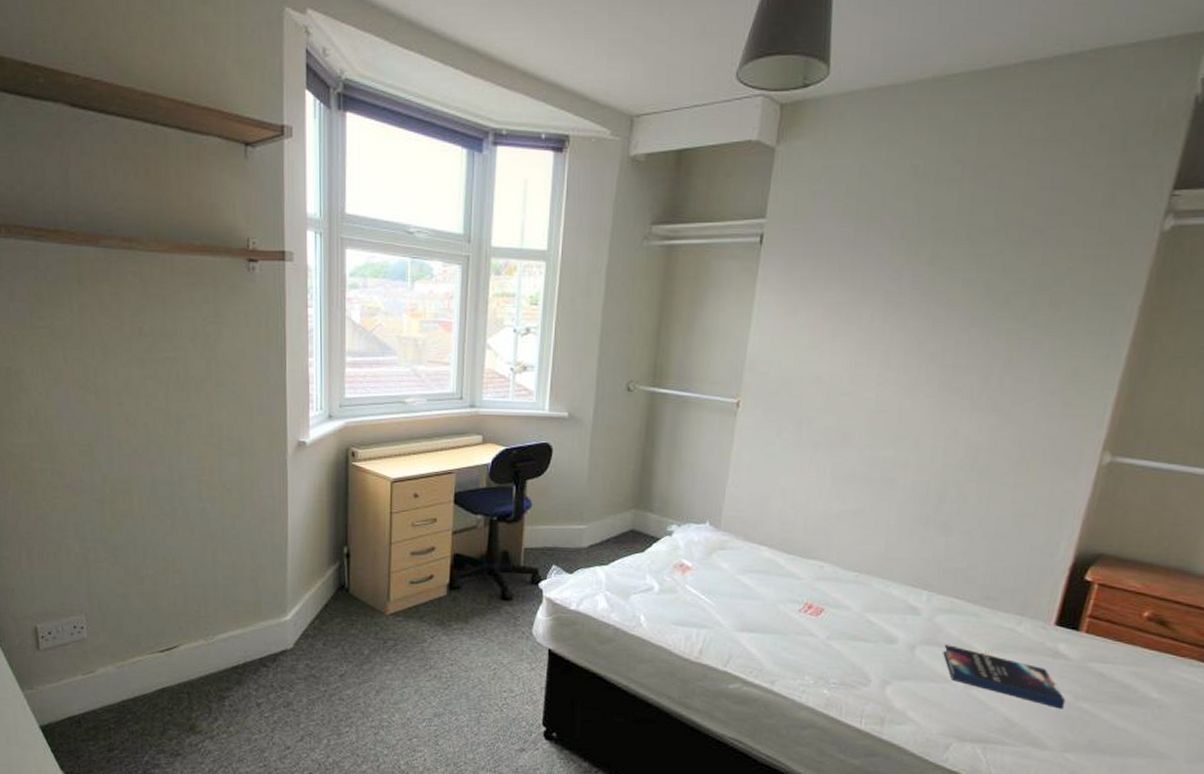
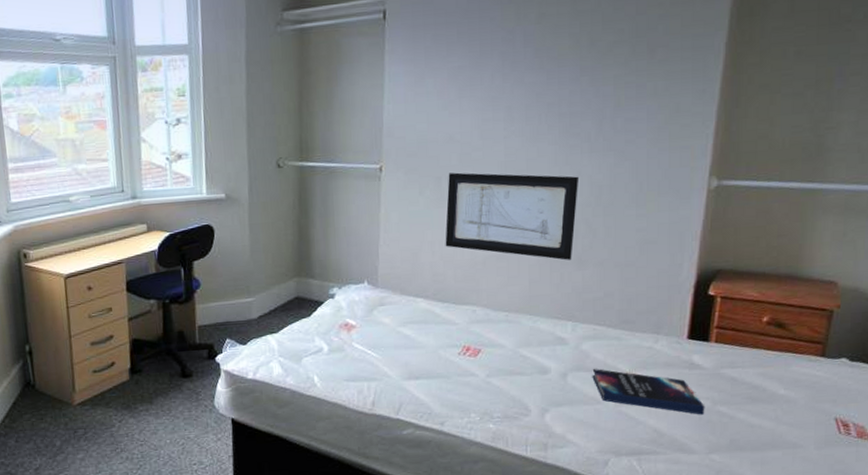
wall art: none [798,416,956,524] -> present [445,172,580,260]

